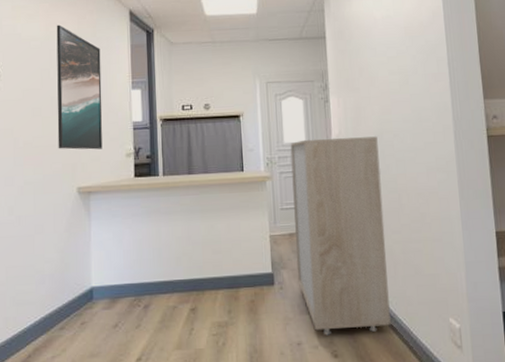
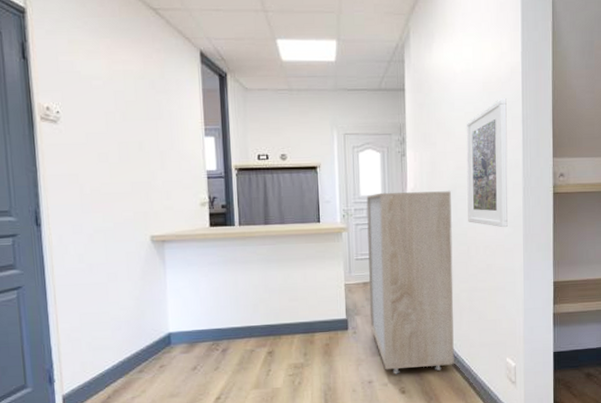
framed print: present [56,24,102,150] -> none [120,63,175,198]
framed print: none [389,41,440,174] -> present [466,97,508,228]

